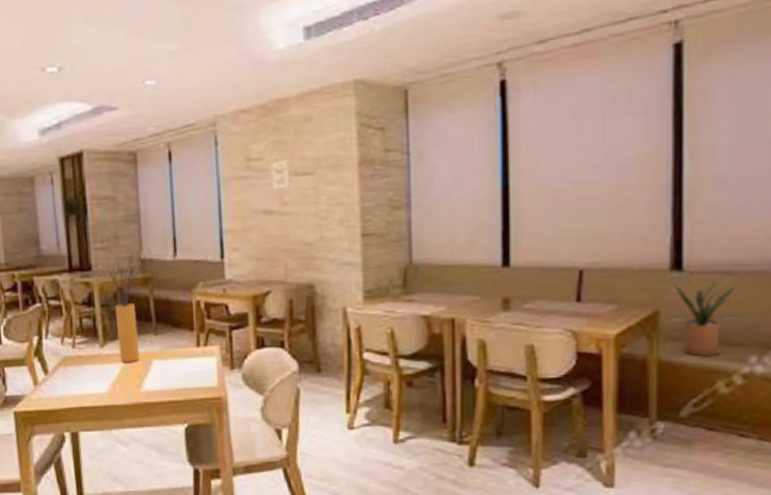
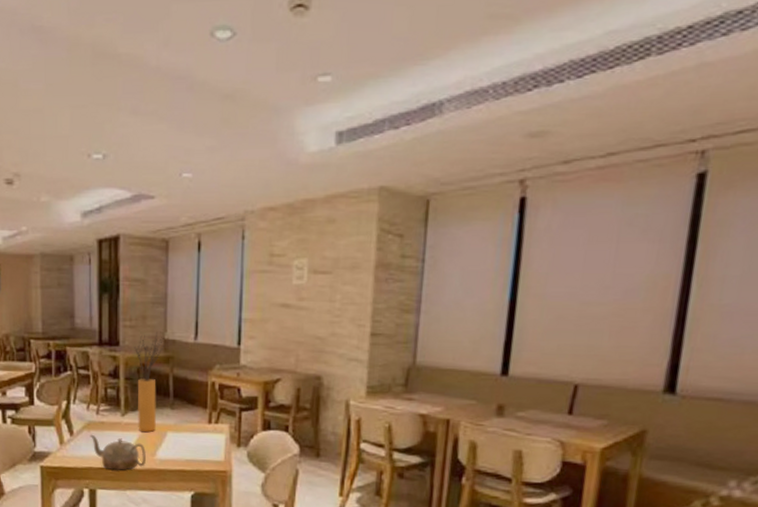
teapot: none [66,370,131,409] -> present [90,434,146,471]
house plant: present [655,275,748,357] -> none [647,403,733,478]

